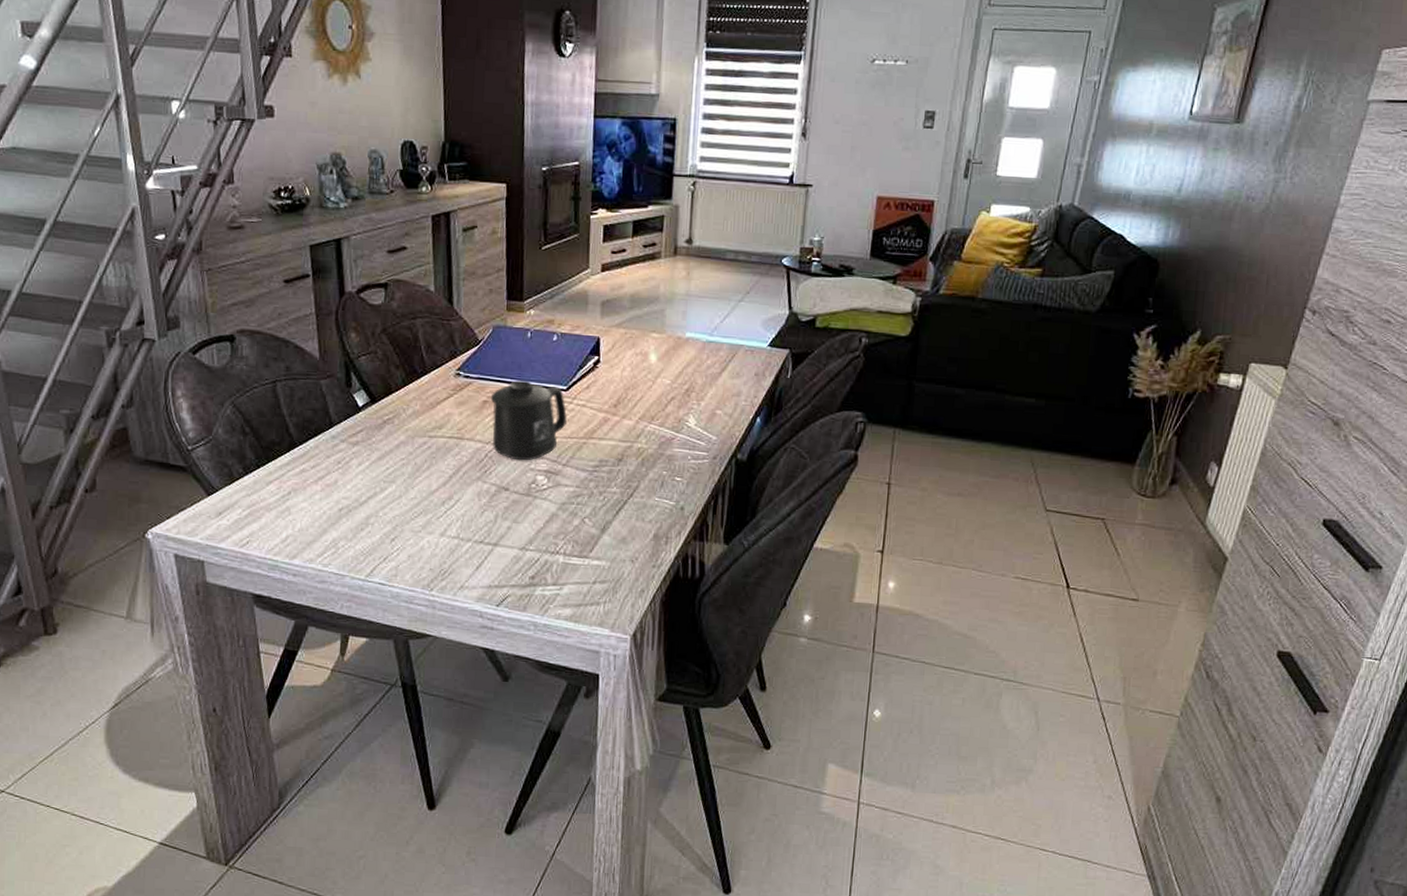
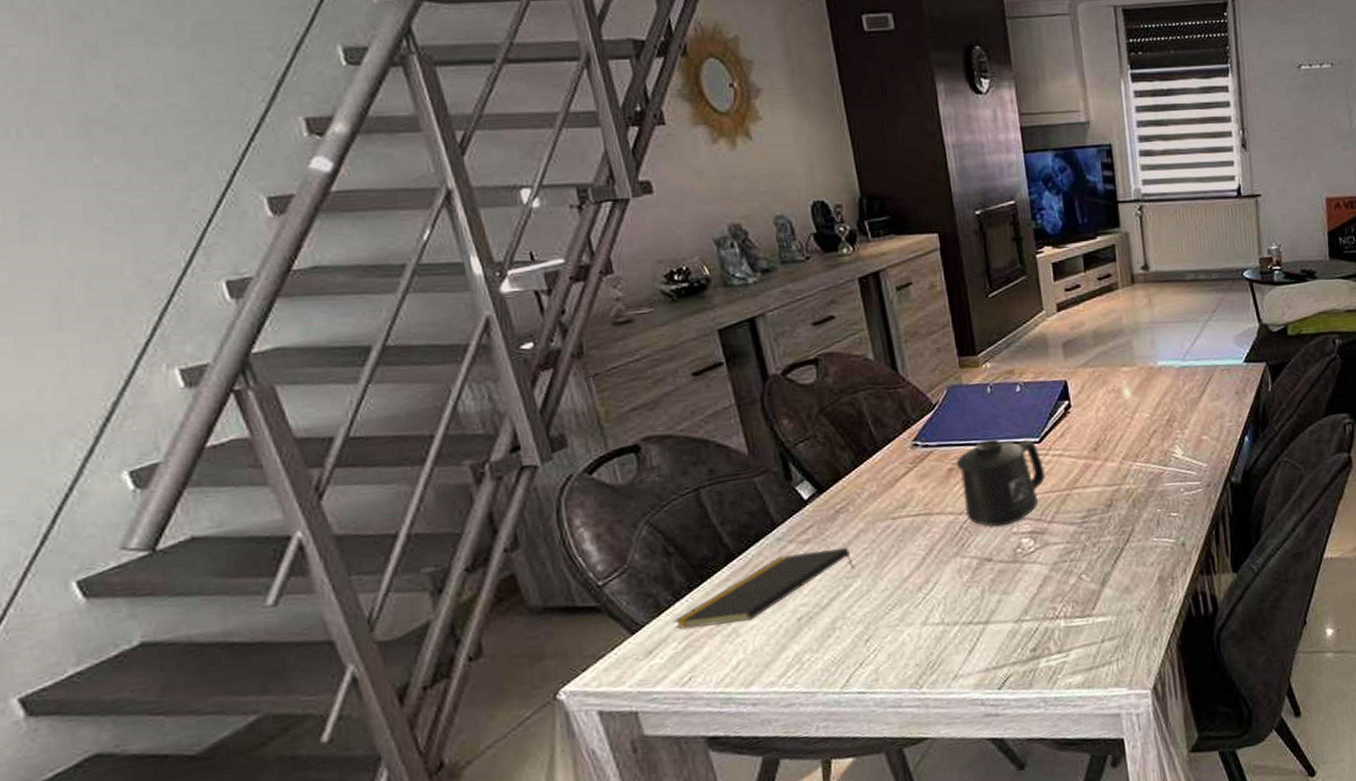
notepad: none [242,452,391,503] -> present [674,547,854,629]

